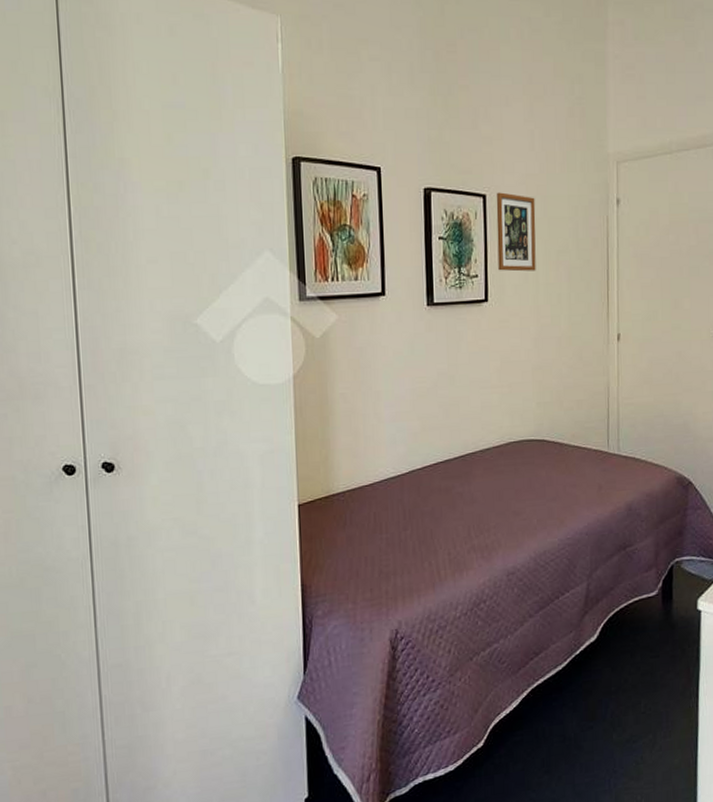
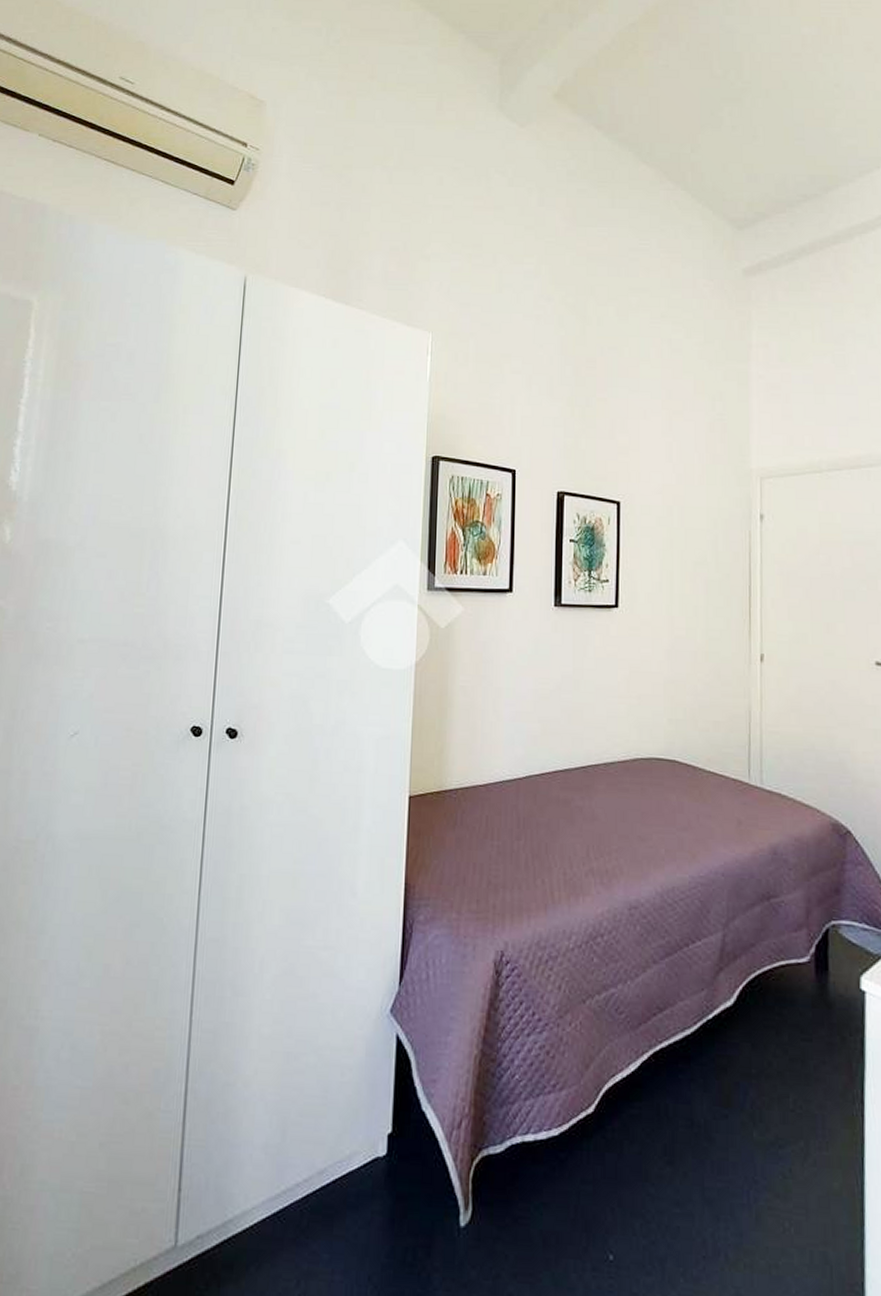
picture frame: present [496,192,536,272] -> none [630,500,672,581]

